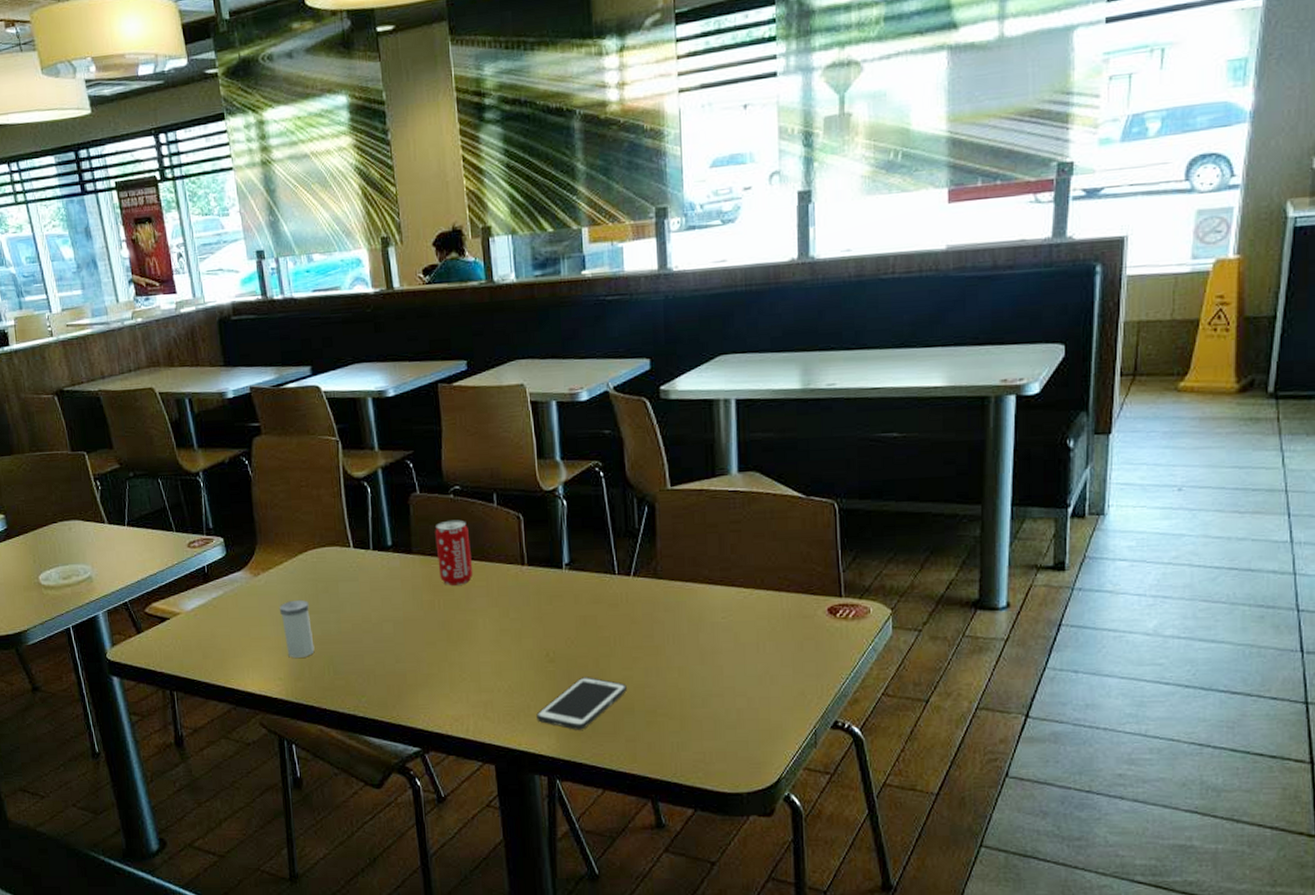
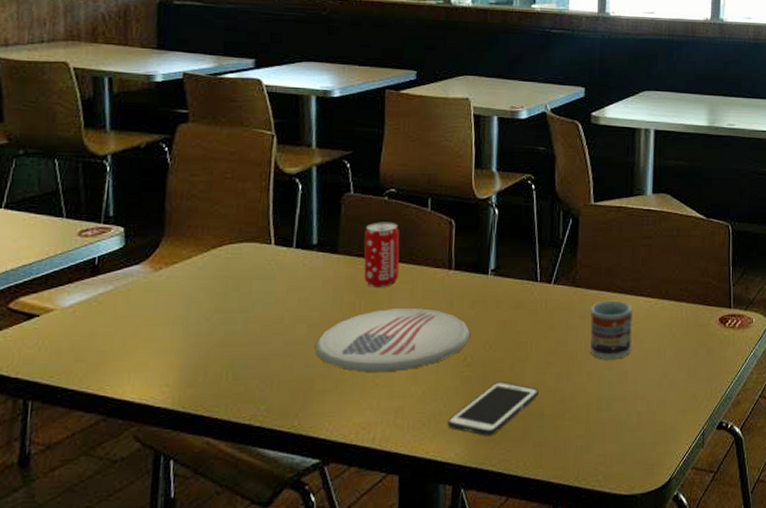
salt shaker: present [280,599,315,658] -> none [179,297,215,362]
plate: none [403,605,551,667] -> present [316,308,471,372]
cup: none [675,592,725,655] -> present [590,300,632,360]

